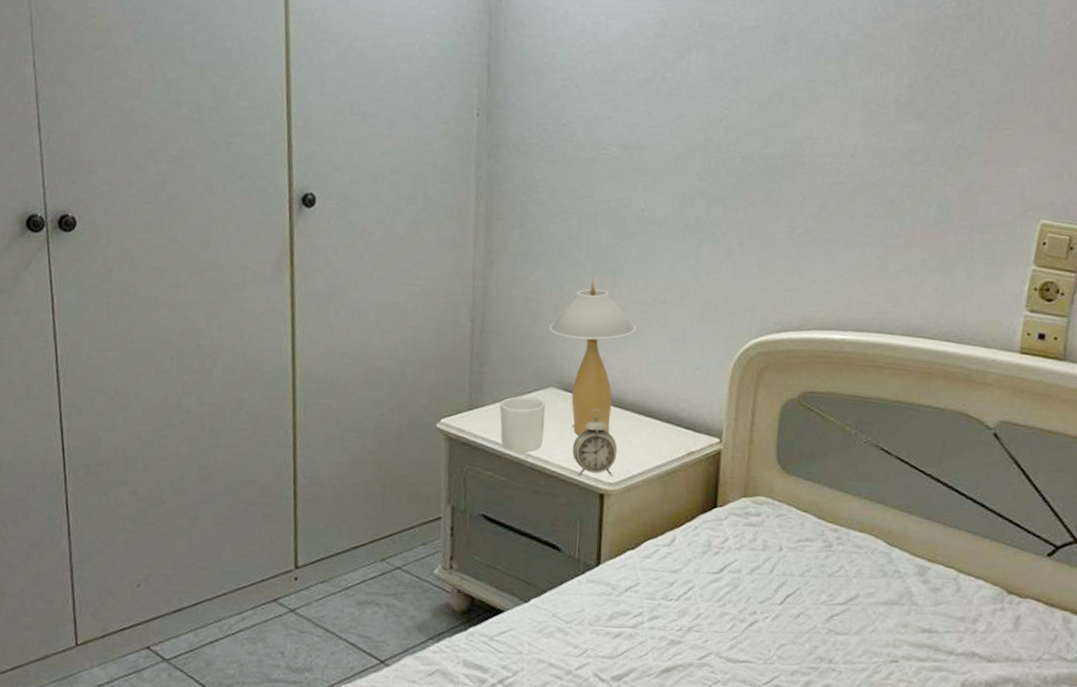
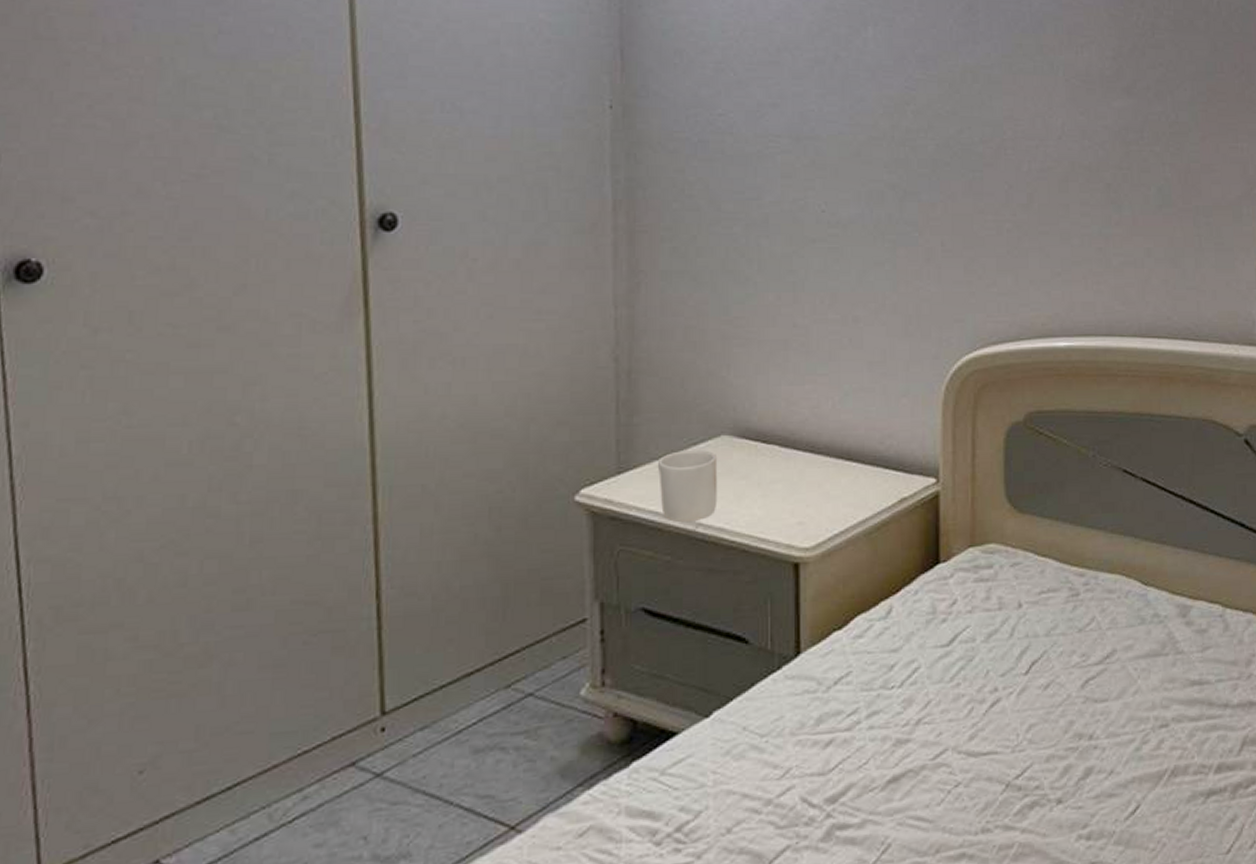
table lamp: present [549,279,637,435] -> none [716,297,826,492]
alarm clock: present [572,408,617,478] -> none [755,456,812,545]

